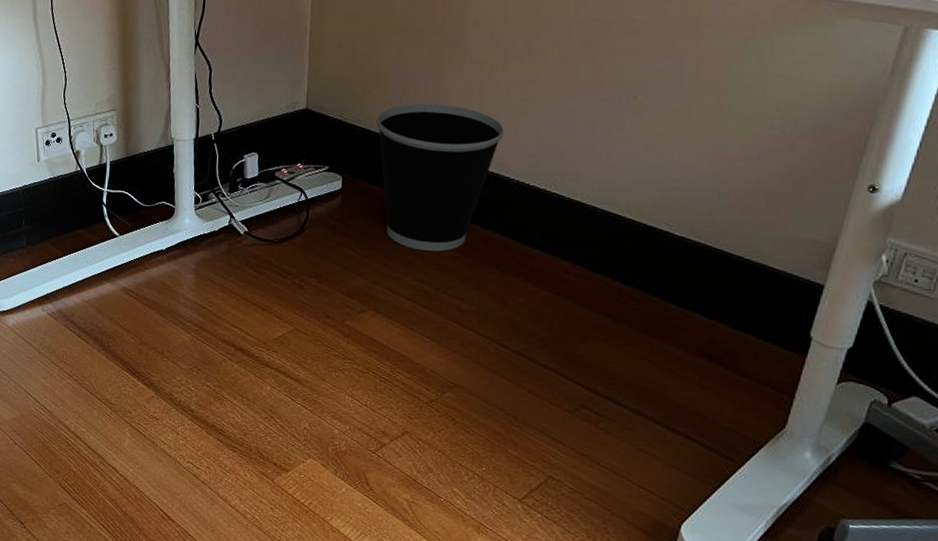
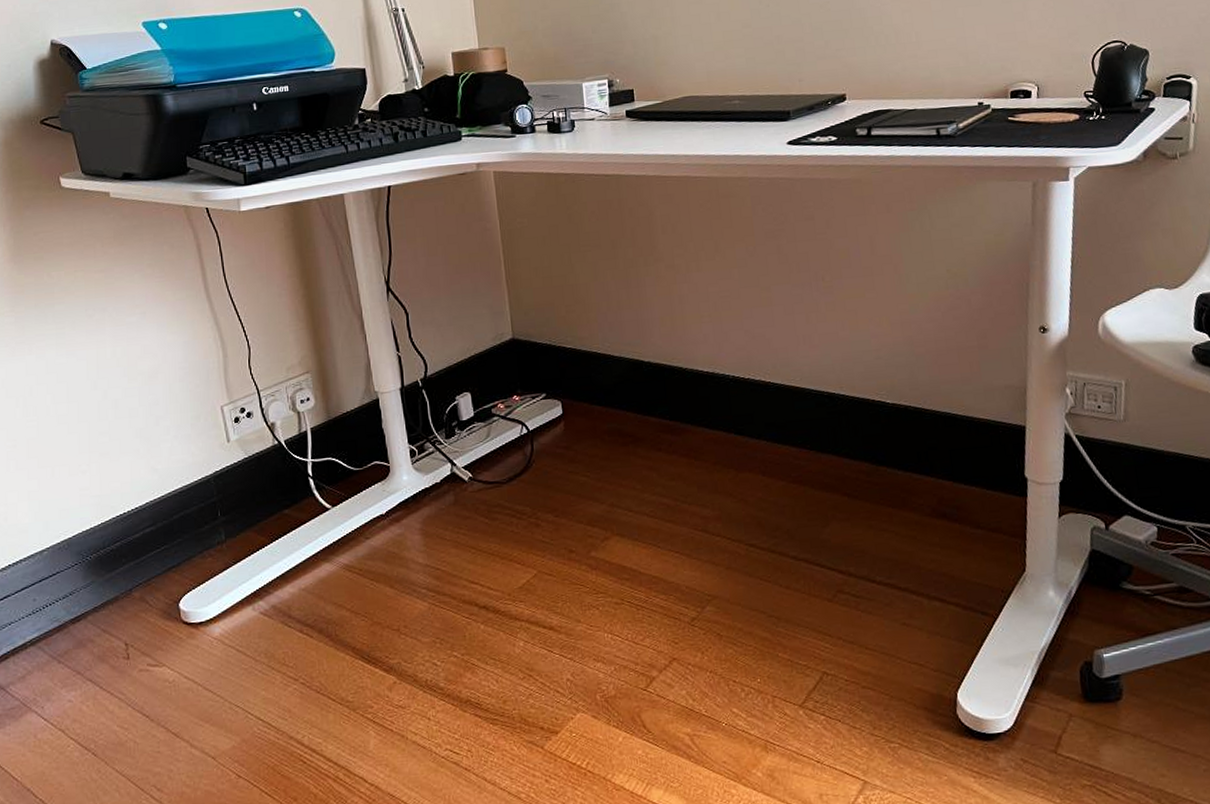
wastebasket: present [376,103,505,252] -> none [586,312,712,463]

